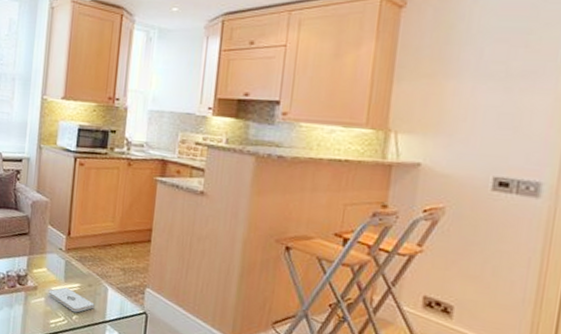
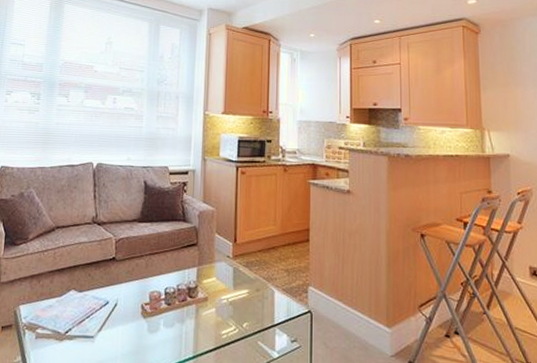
notepad: present [48,287,95,313] -> none [218,294,263,320]

